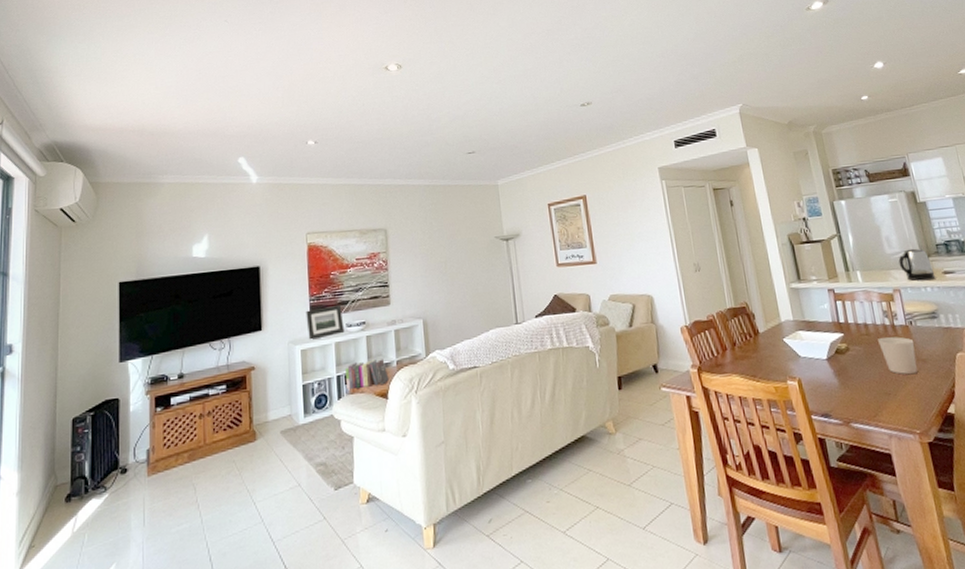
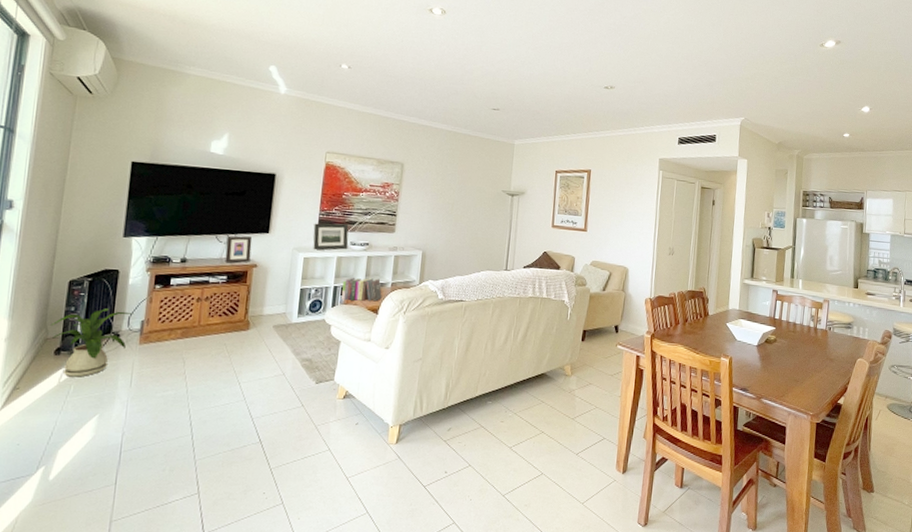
house plant: none [59,442,138,525] -> present [51,309,133,377]
picture frame: none [221,337,247,371] -> present [225,236,252,264]
dixie cup: present [878,336,918,375] -> none [800,336,828,369]
kettle: present [898,248,936,281] -> none [834,269,860,298]

